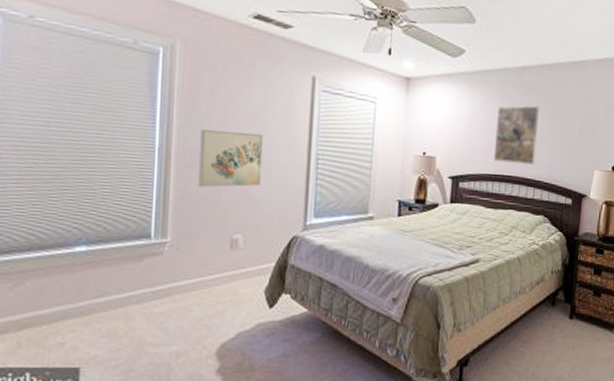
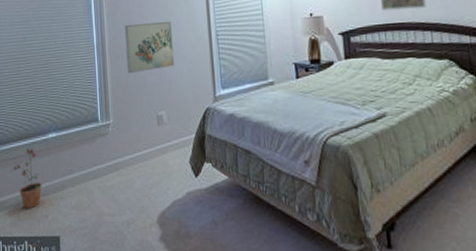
potted plant: none [16,262,59,335] -> present [14,148,42,209]

